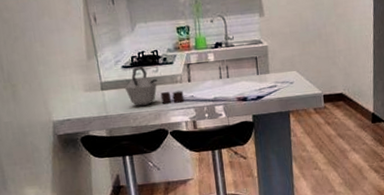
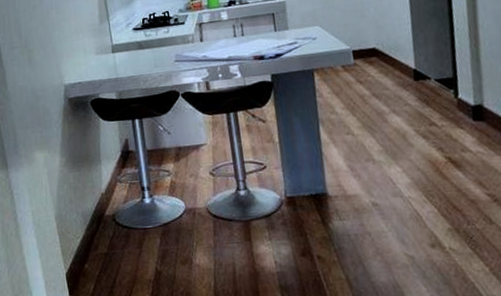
kettle: present [124,66,185,106] -> none [135,27,197,68]

